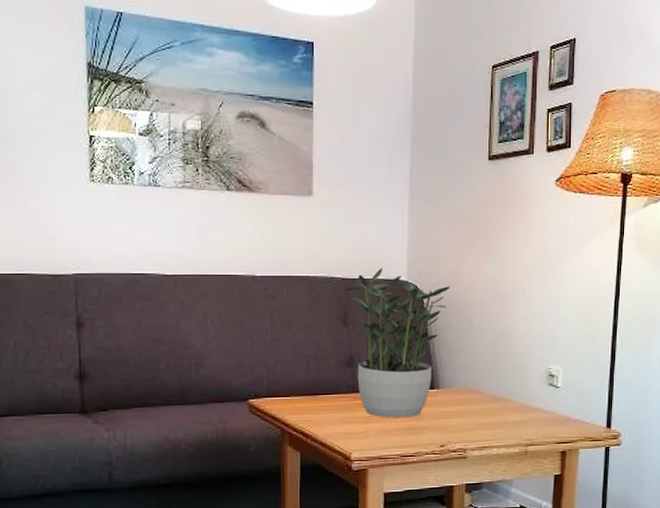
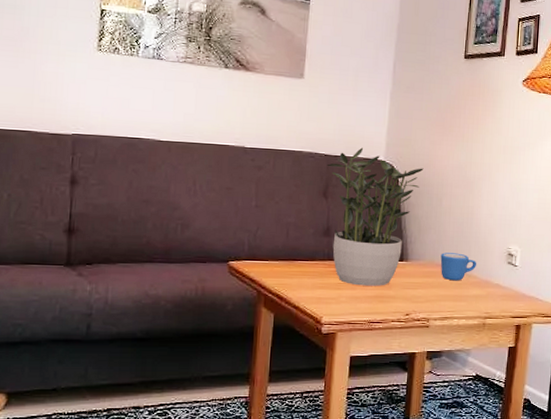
mug: none [474,377,514,407] -> present [440,252,476,281]

